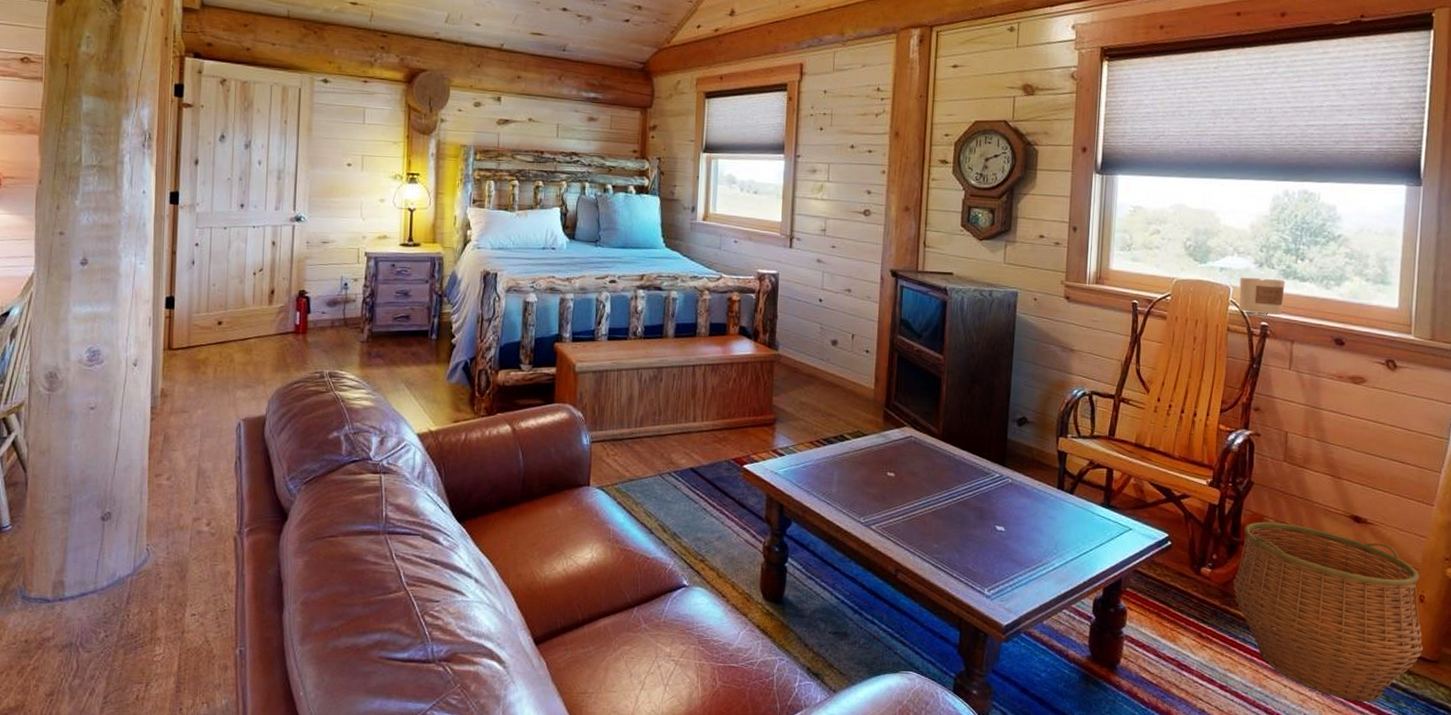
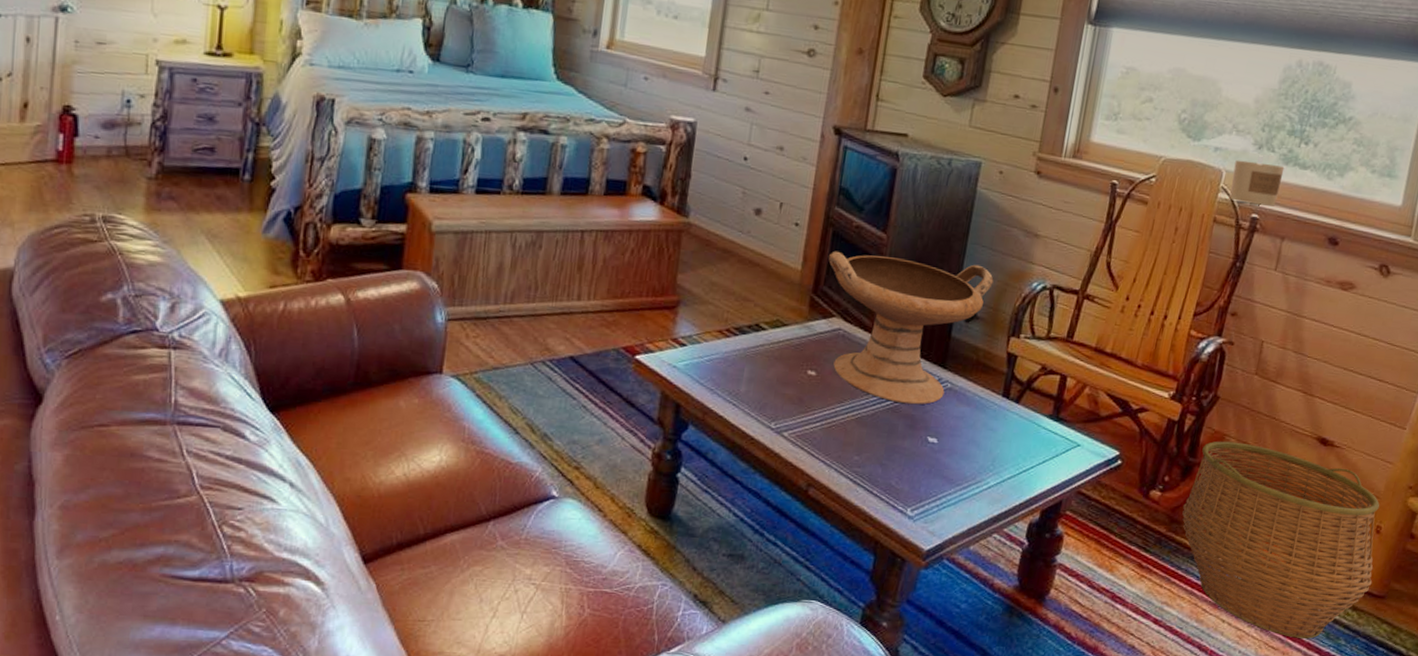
decorative bowl: none [895,371,1039,499] -> present [828,251,994,405]

